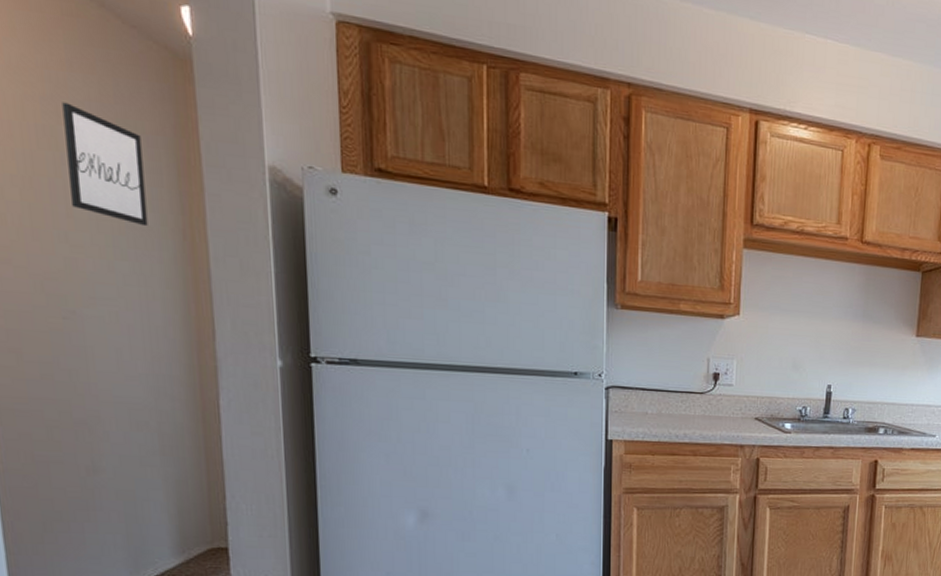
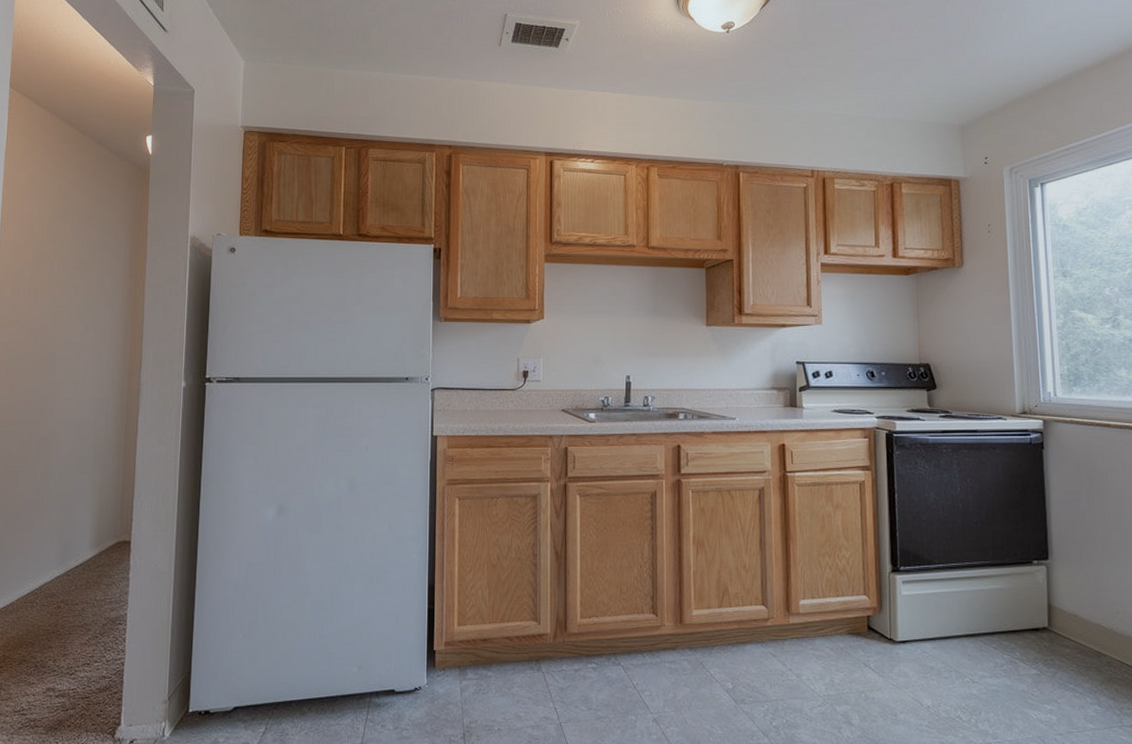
wall art: present [62,102,148,227] -> none [62,208,111,288]

